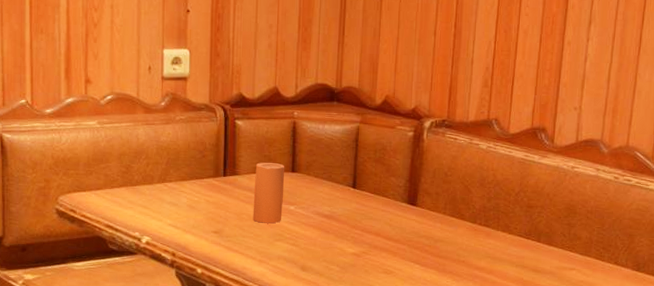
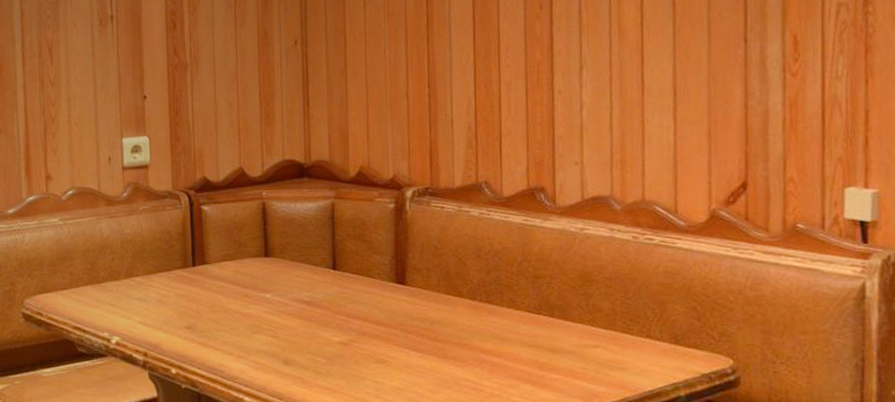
candle: present [253,162,285,224] -> none [226,248,259,315]

